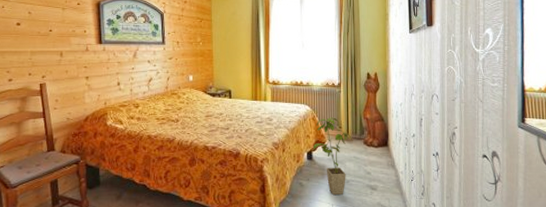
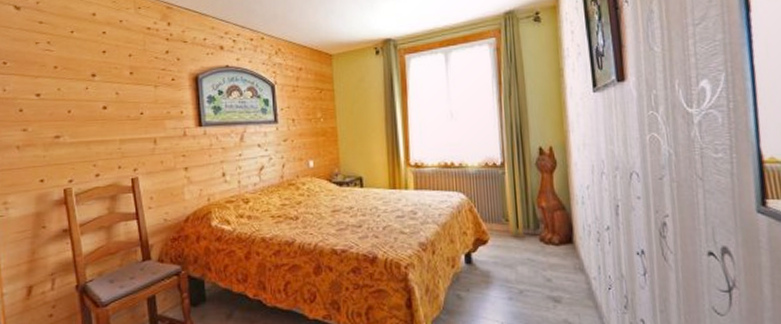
house plant: present [313,117,352,195] -> none [472,207,524,310]

